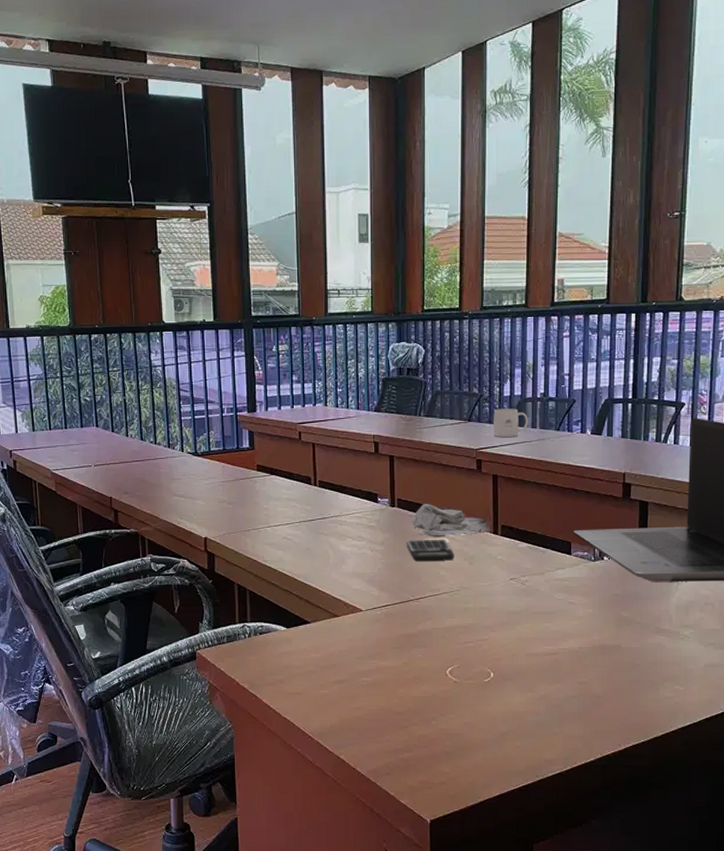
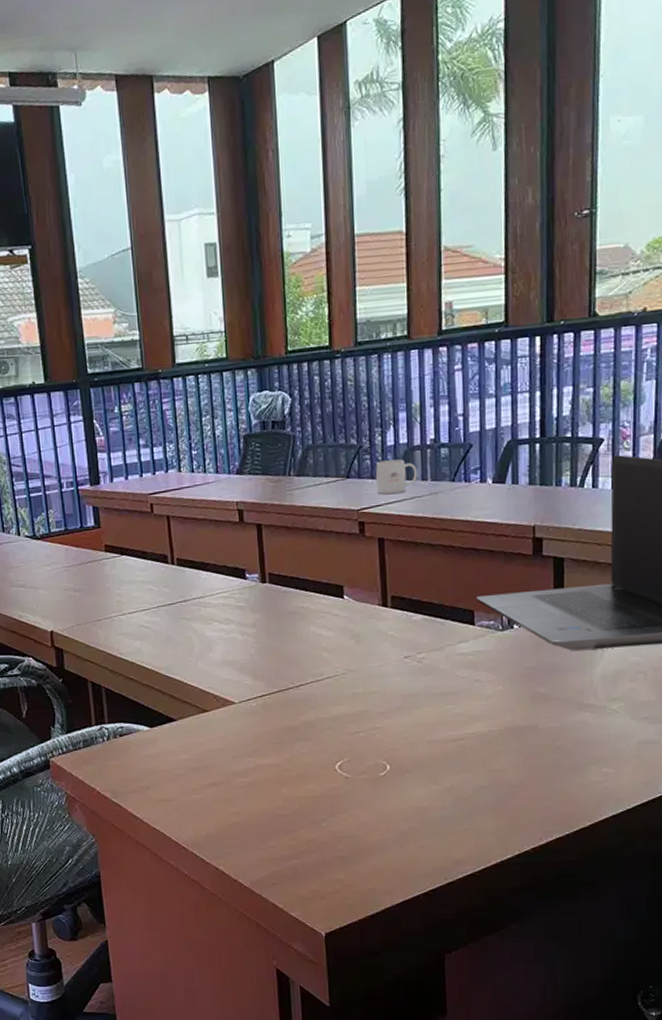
calculator: present [406,539,455,561] -> none [281,616,338,643]
tissue: present [411,504,490,538] -> none [285,577,378,615]

